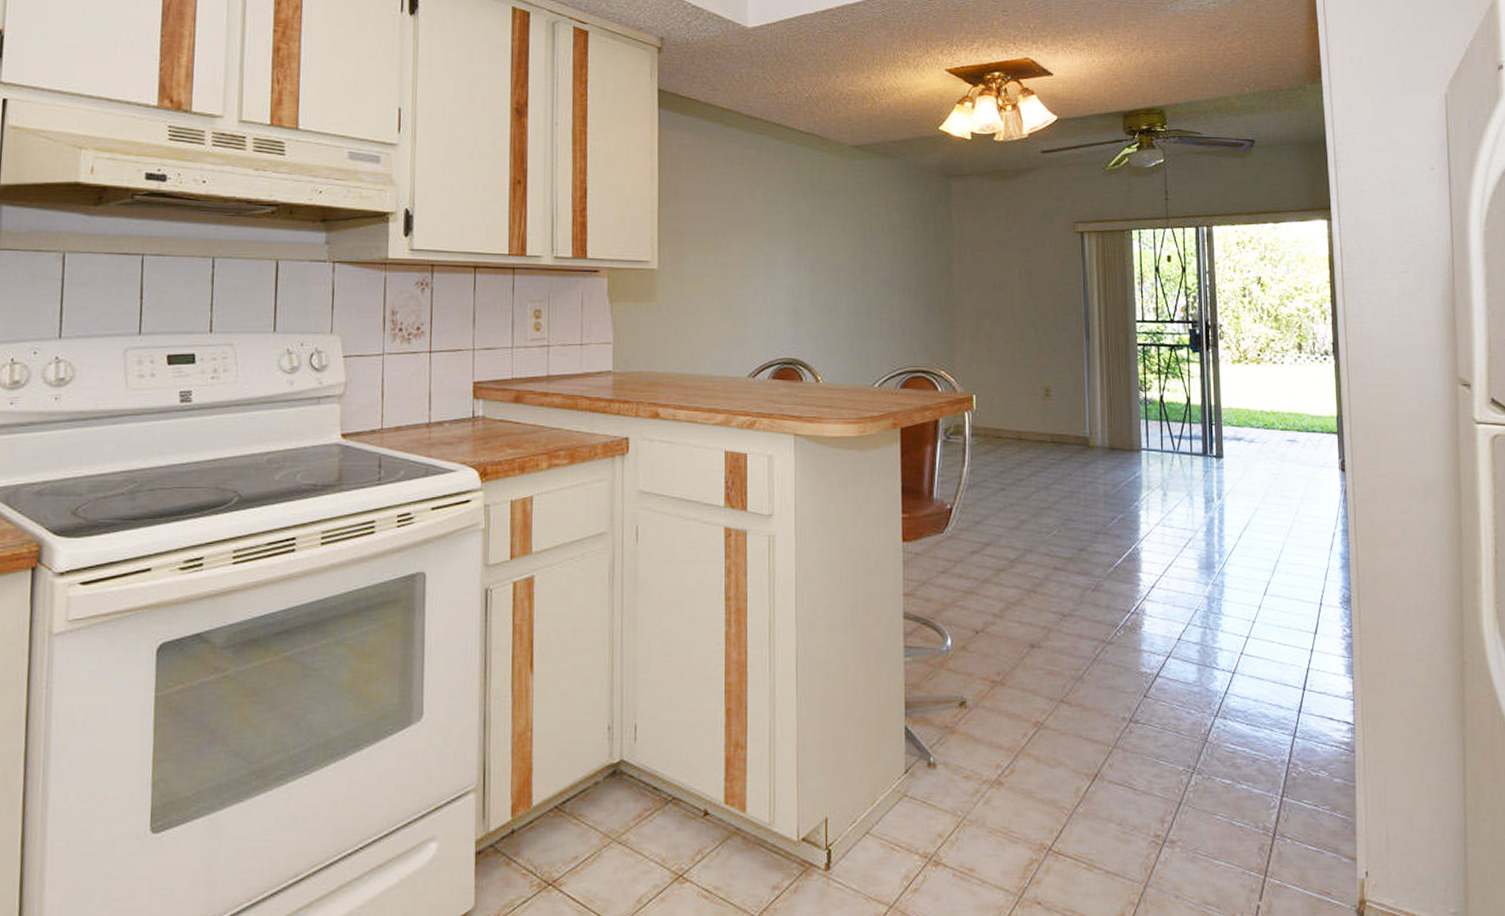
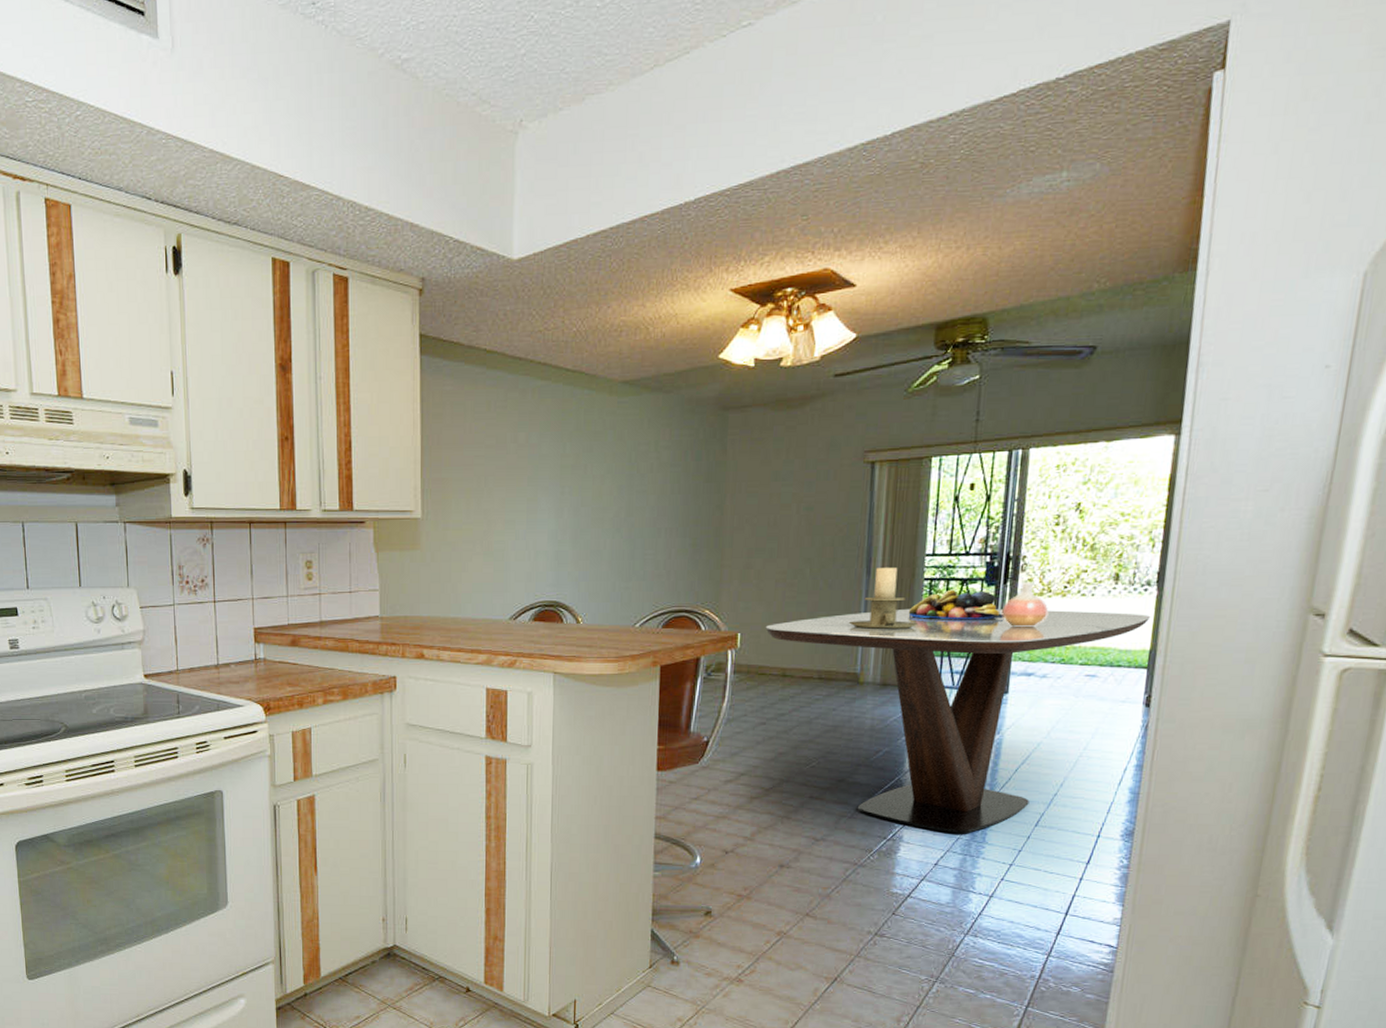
dining table: none [998,373,1333,604] -> present [765,608,1151,833]
candle holder: none [1074,331,1136,394] -> present [848,567,917,630]
fruit bowl: none [1127,355,1210,385] -> present [908,589,1003,620]
vase: none [1208,349,1247,394] -> present [1002,582,1048,628]

